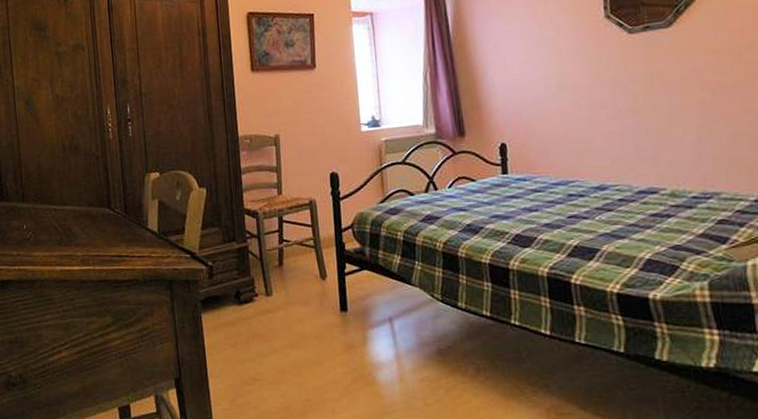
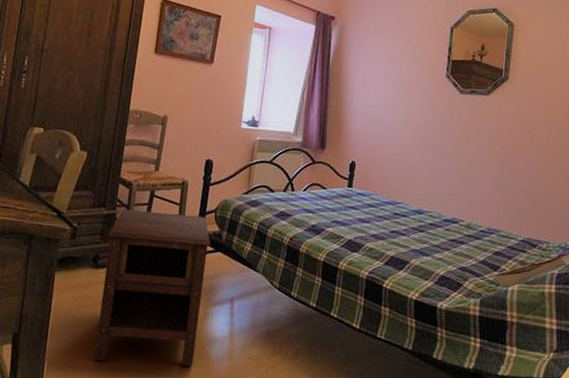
nightstand: none [244,234,362,398] -> present [94,209,211,367]

